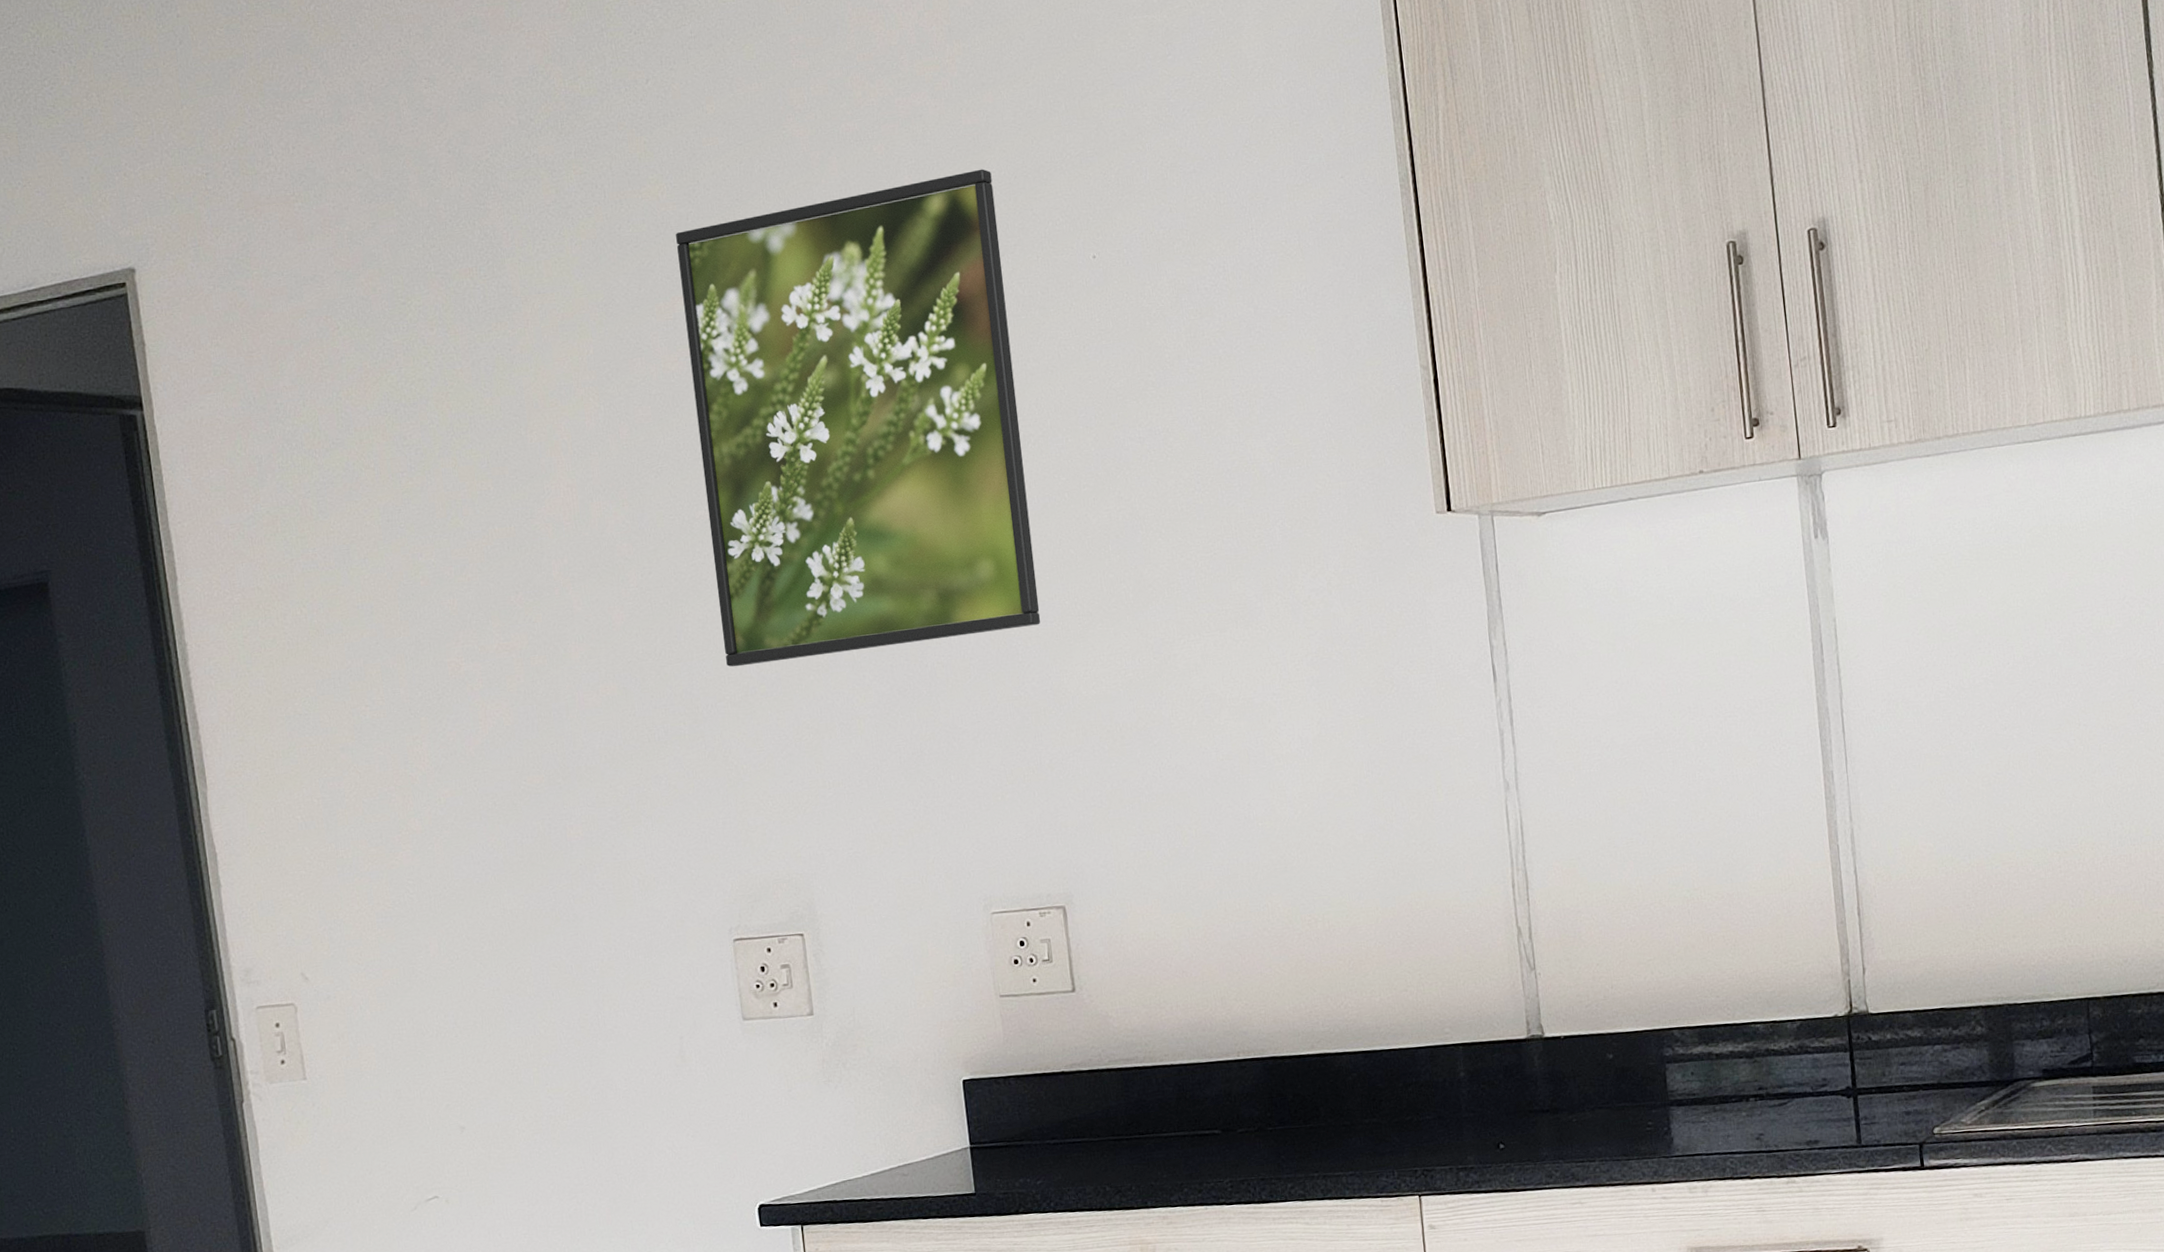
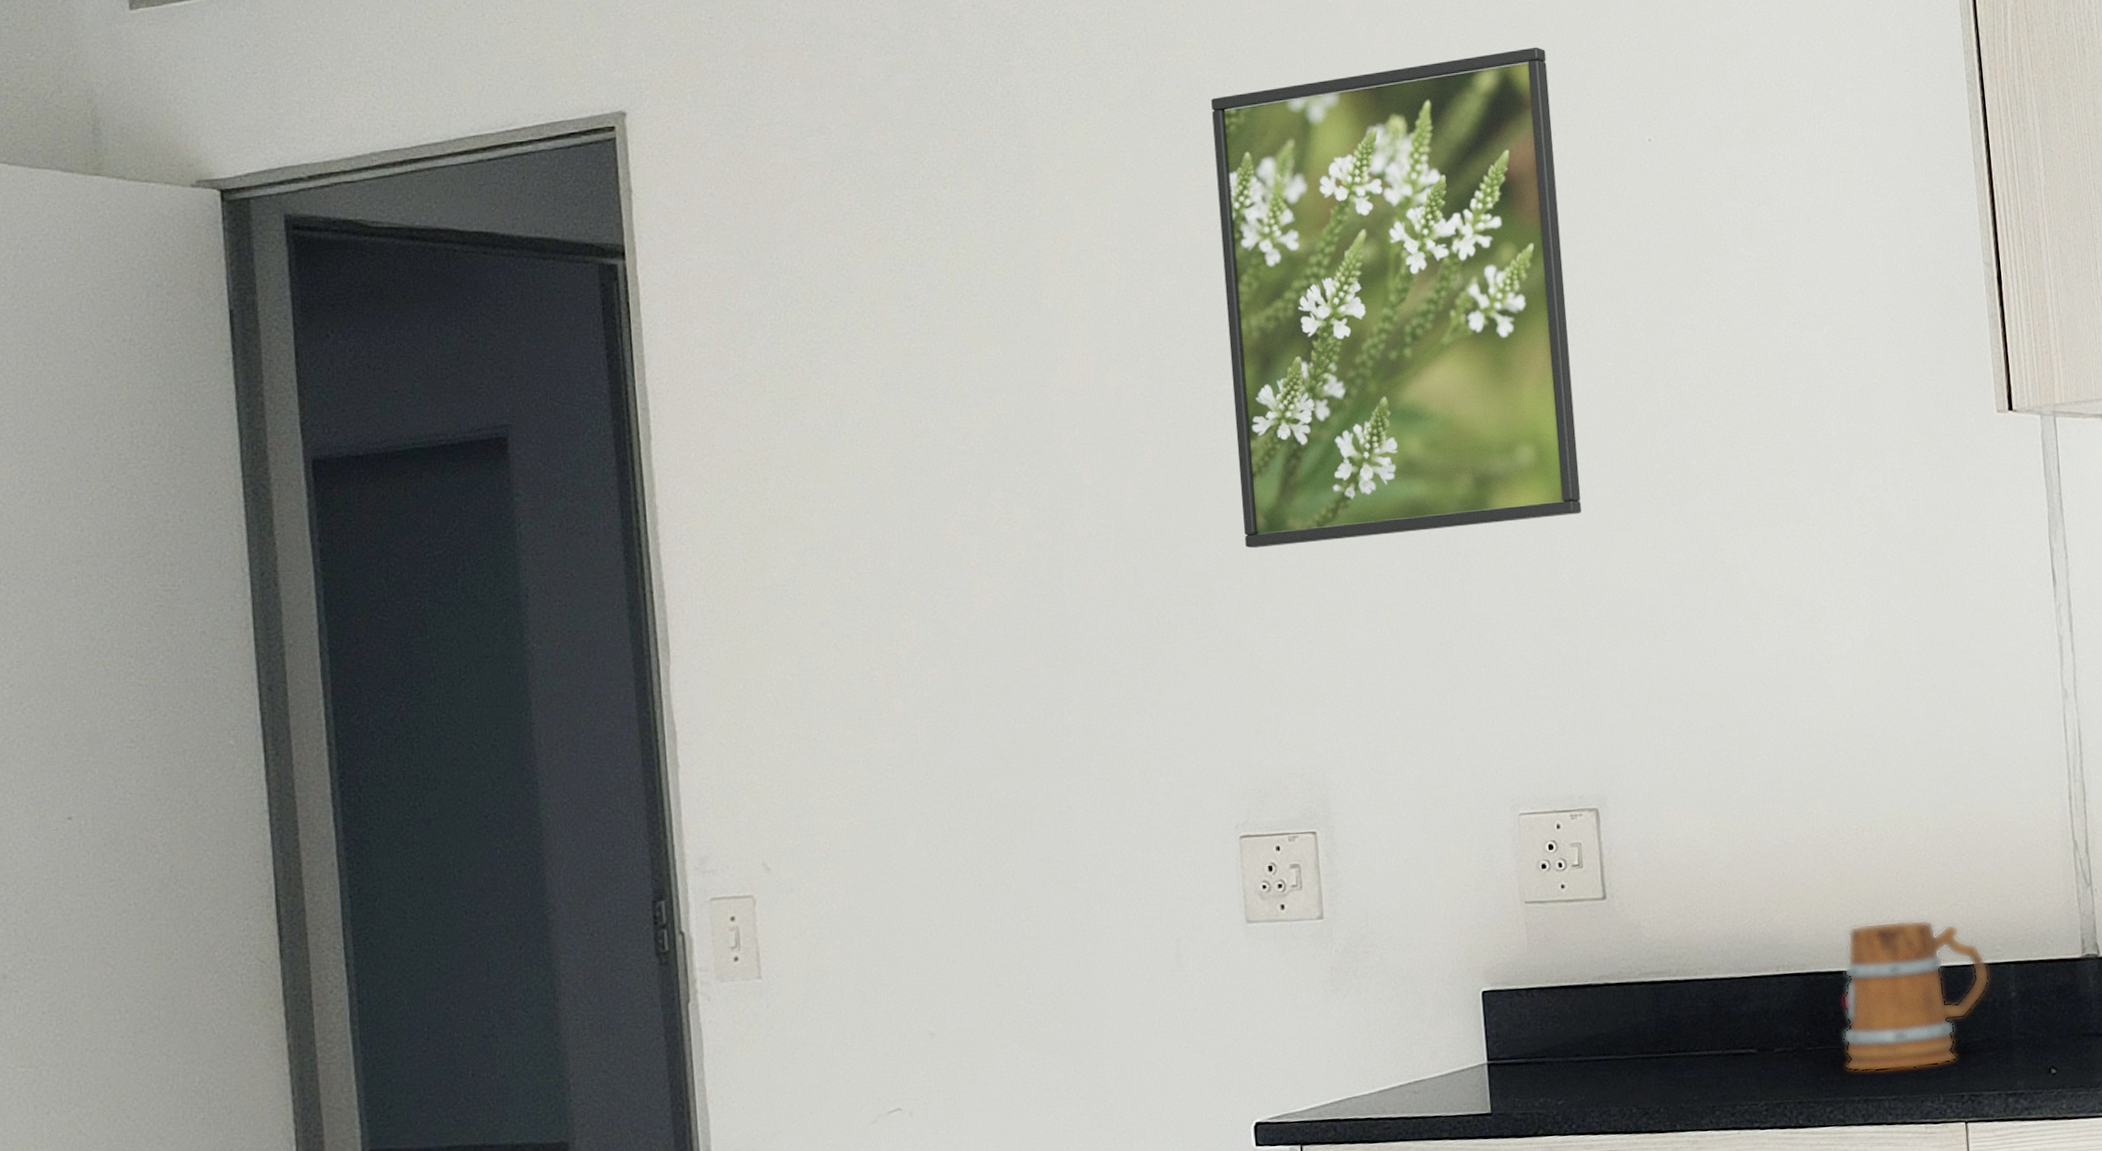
mug: none [1300,1005,1439,1150] -> present [1842,919,1990,1072]

